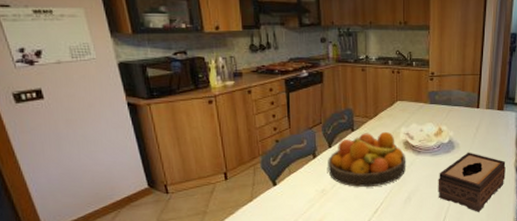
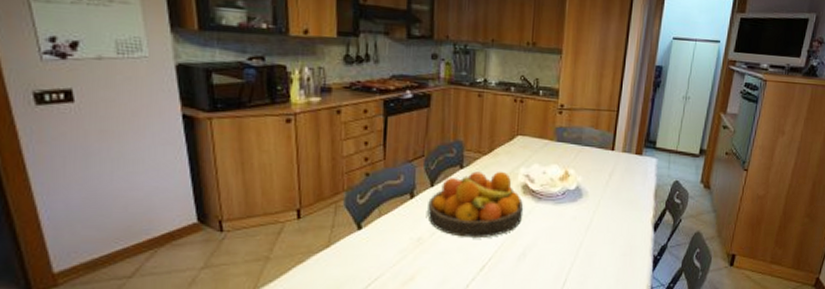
tissue box: present [438,152,506,212] -> none [559,202,642,276]

